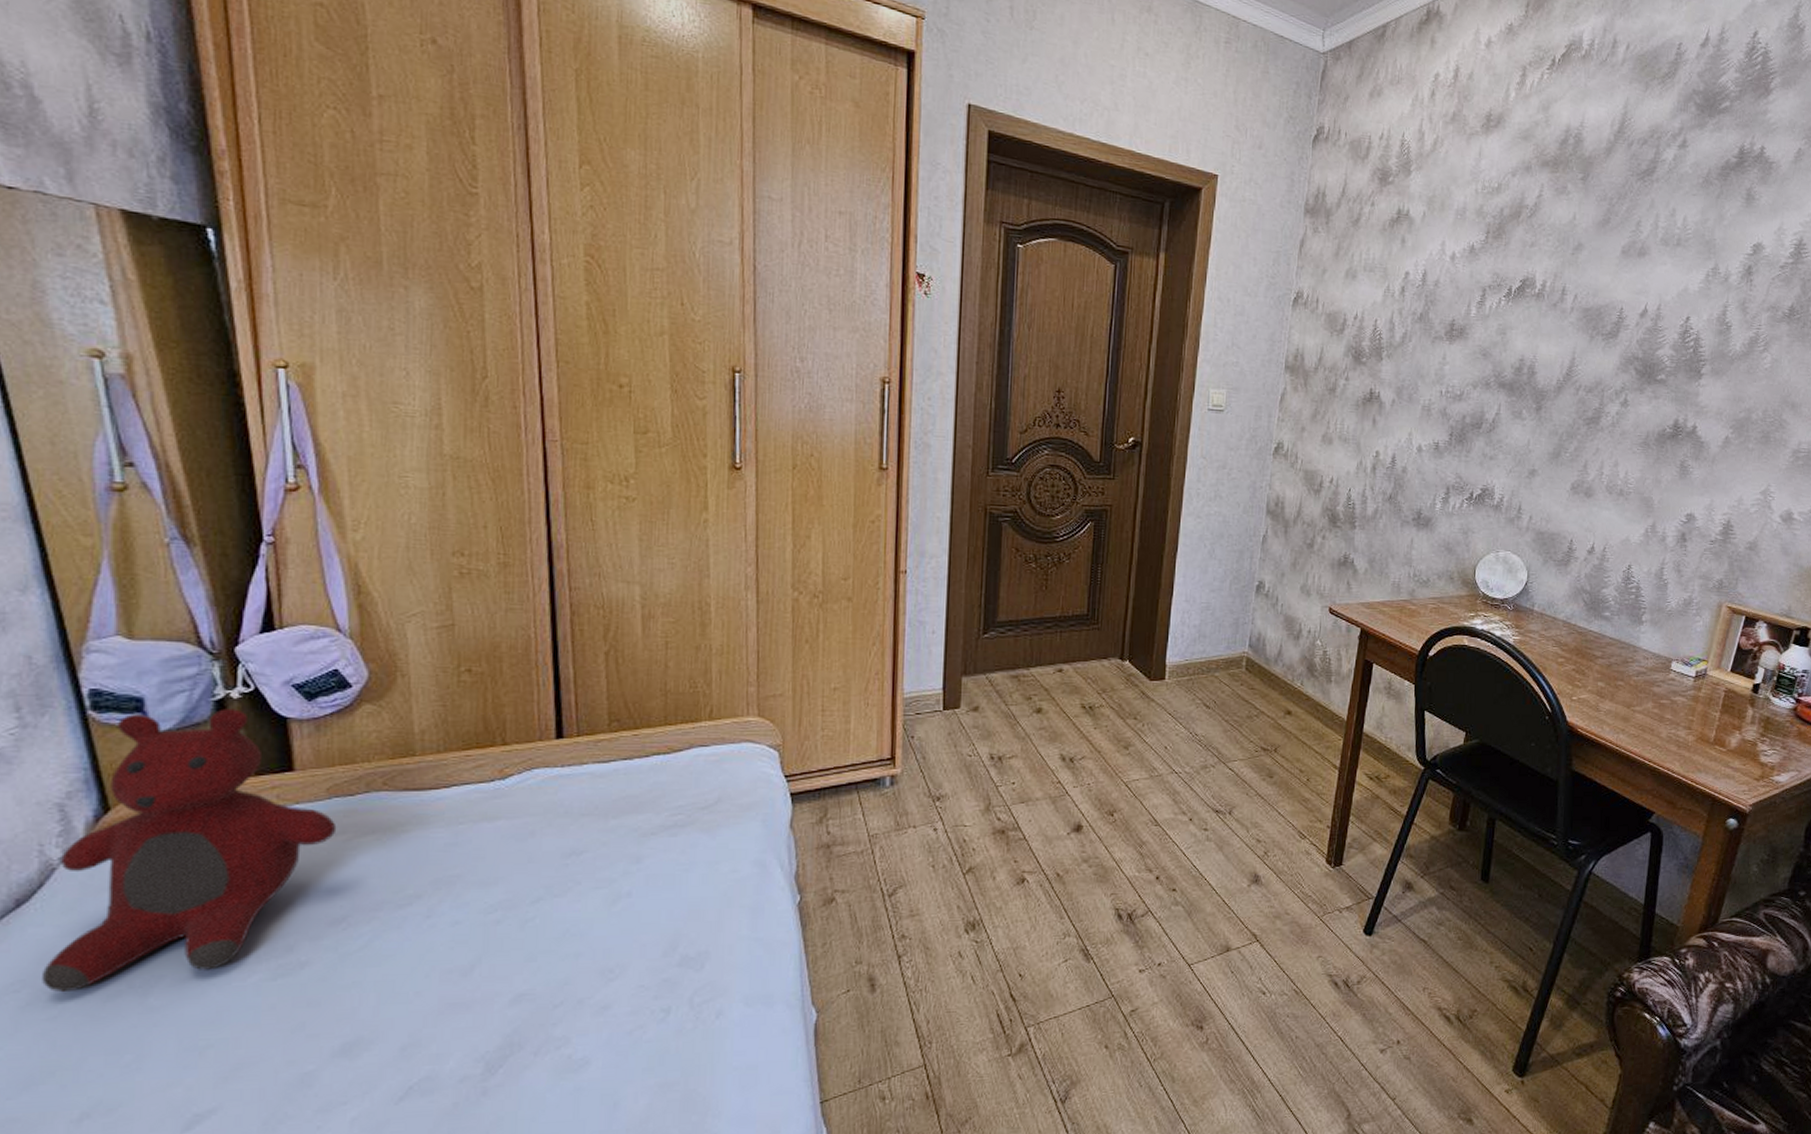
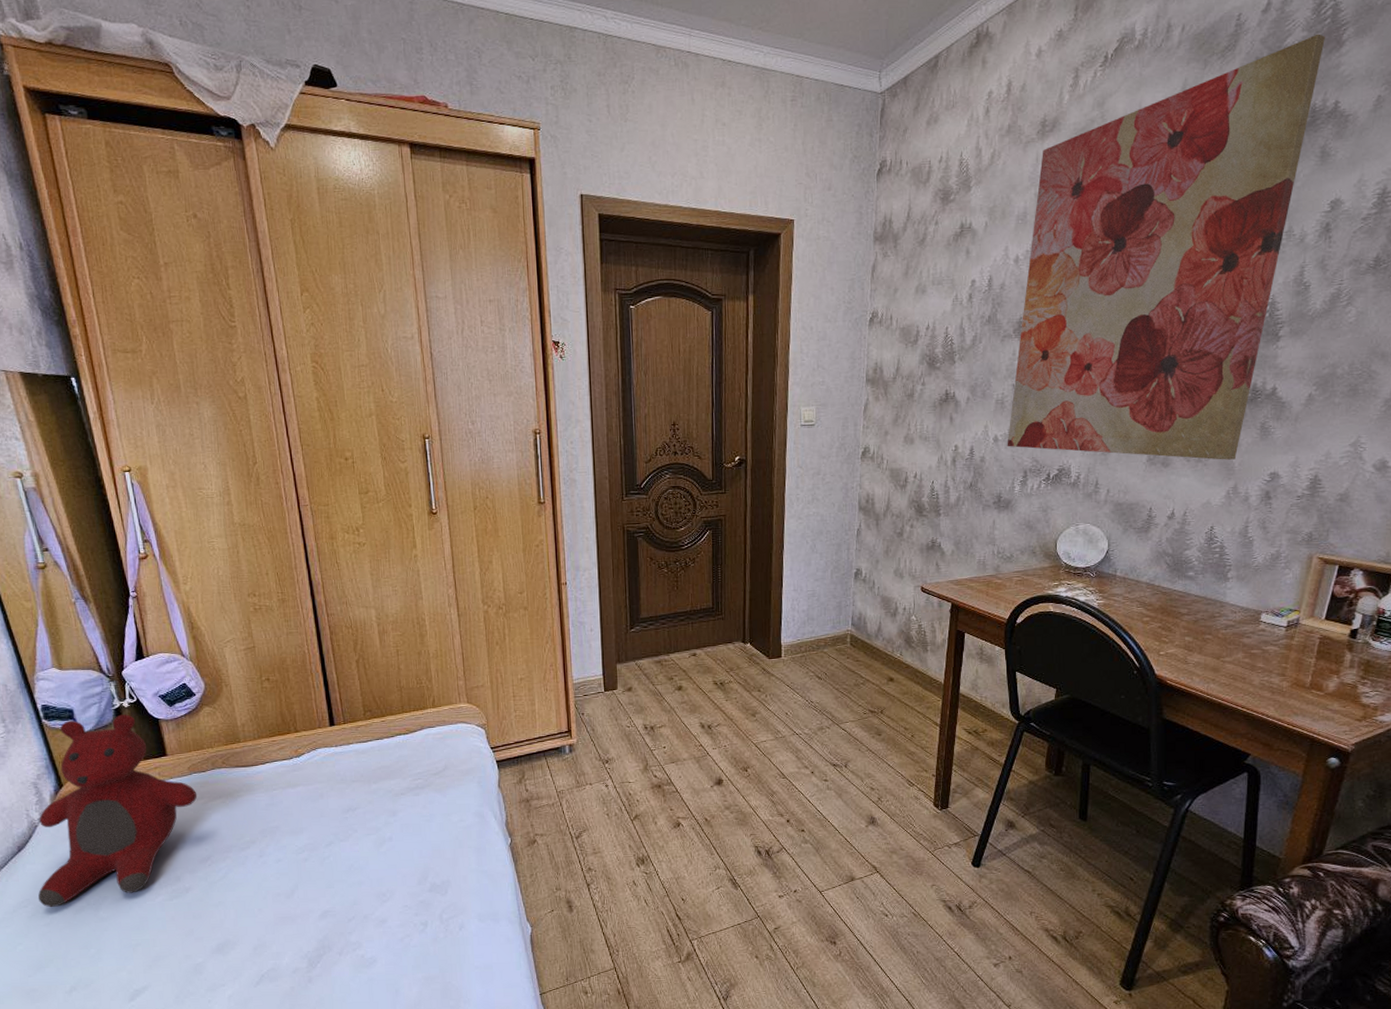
wall art: none [1430,77,1756,497] -> present [1007,33,1326,460]

